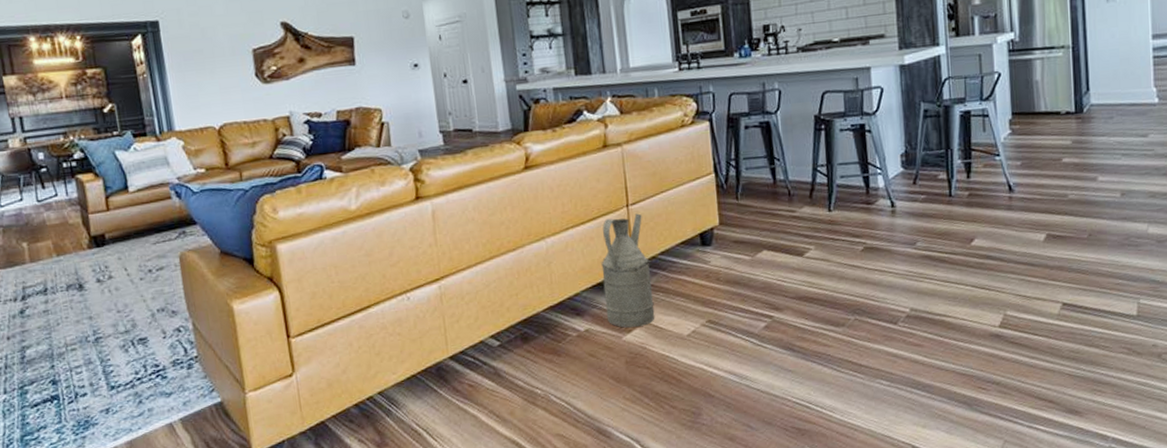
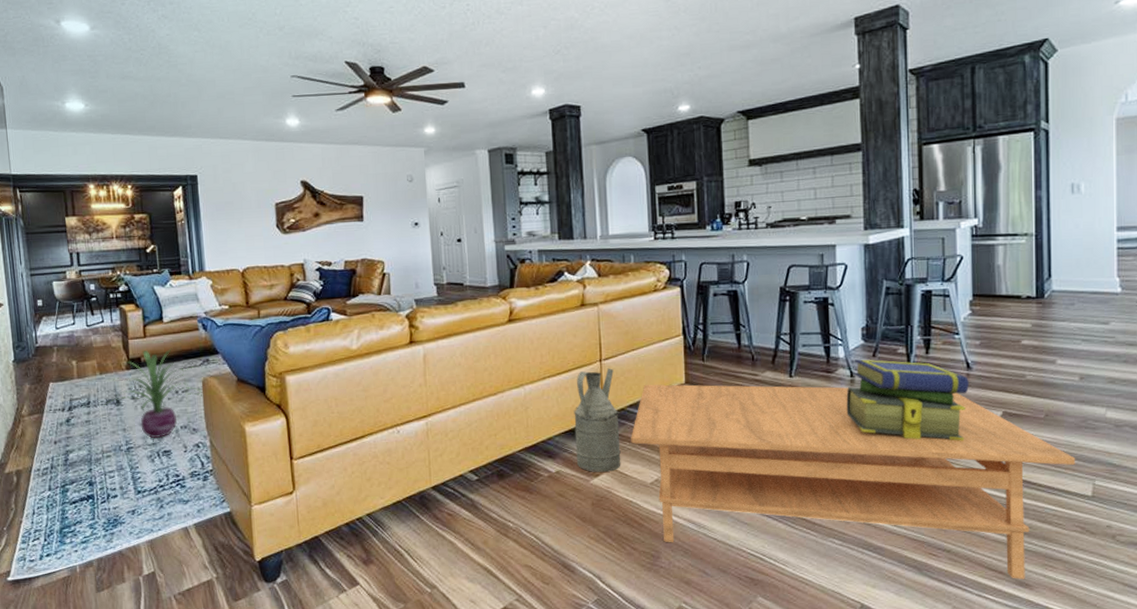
decorative plant: none [63,221,180,325] -> present [103,348,202,439]
coffee table: none [664,217,1121,407] -> present [631,384,1076,579]
stack of books: none [887,187,1012,269] -> present [846,359,969,441]

